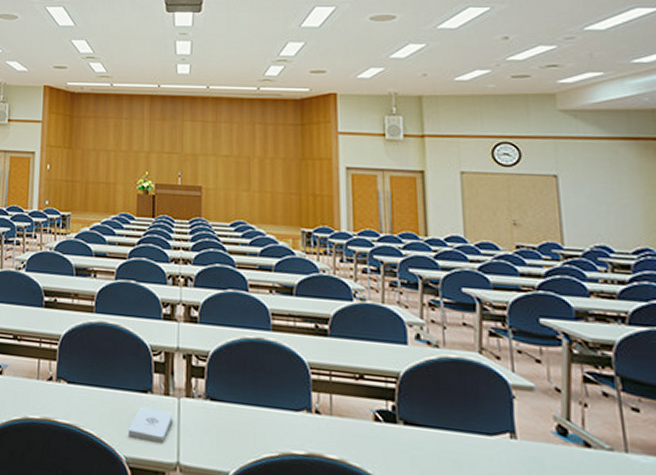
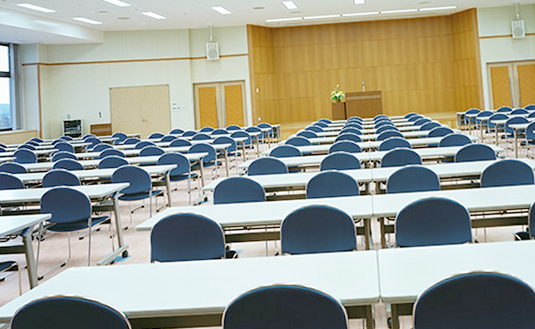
notepad: present [127,406,173,442] -> none [340,261,374,285]

